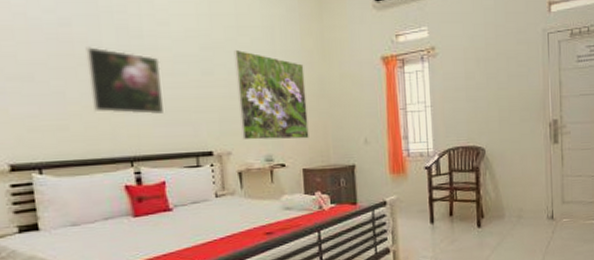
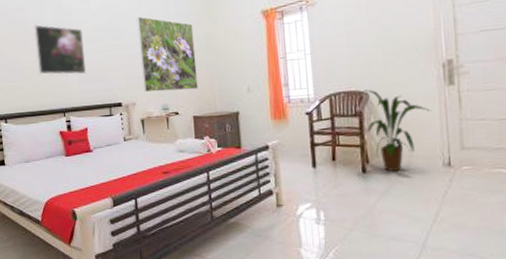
house plant: none [481,145,539,226] -> present [364,89,432,172]

